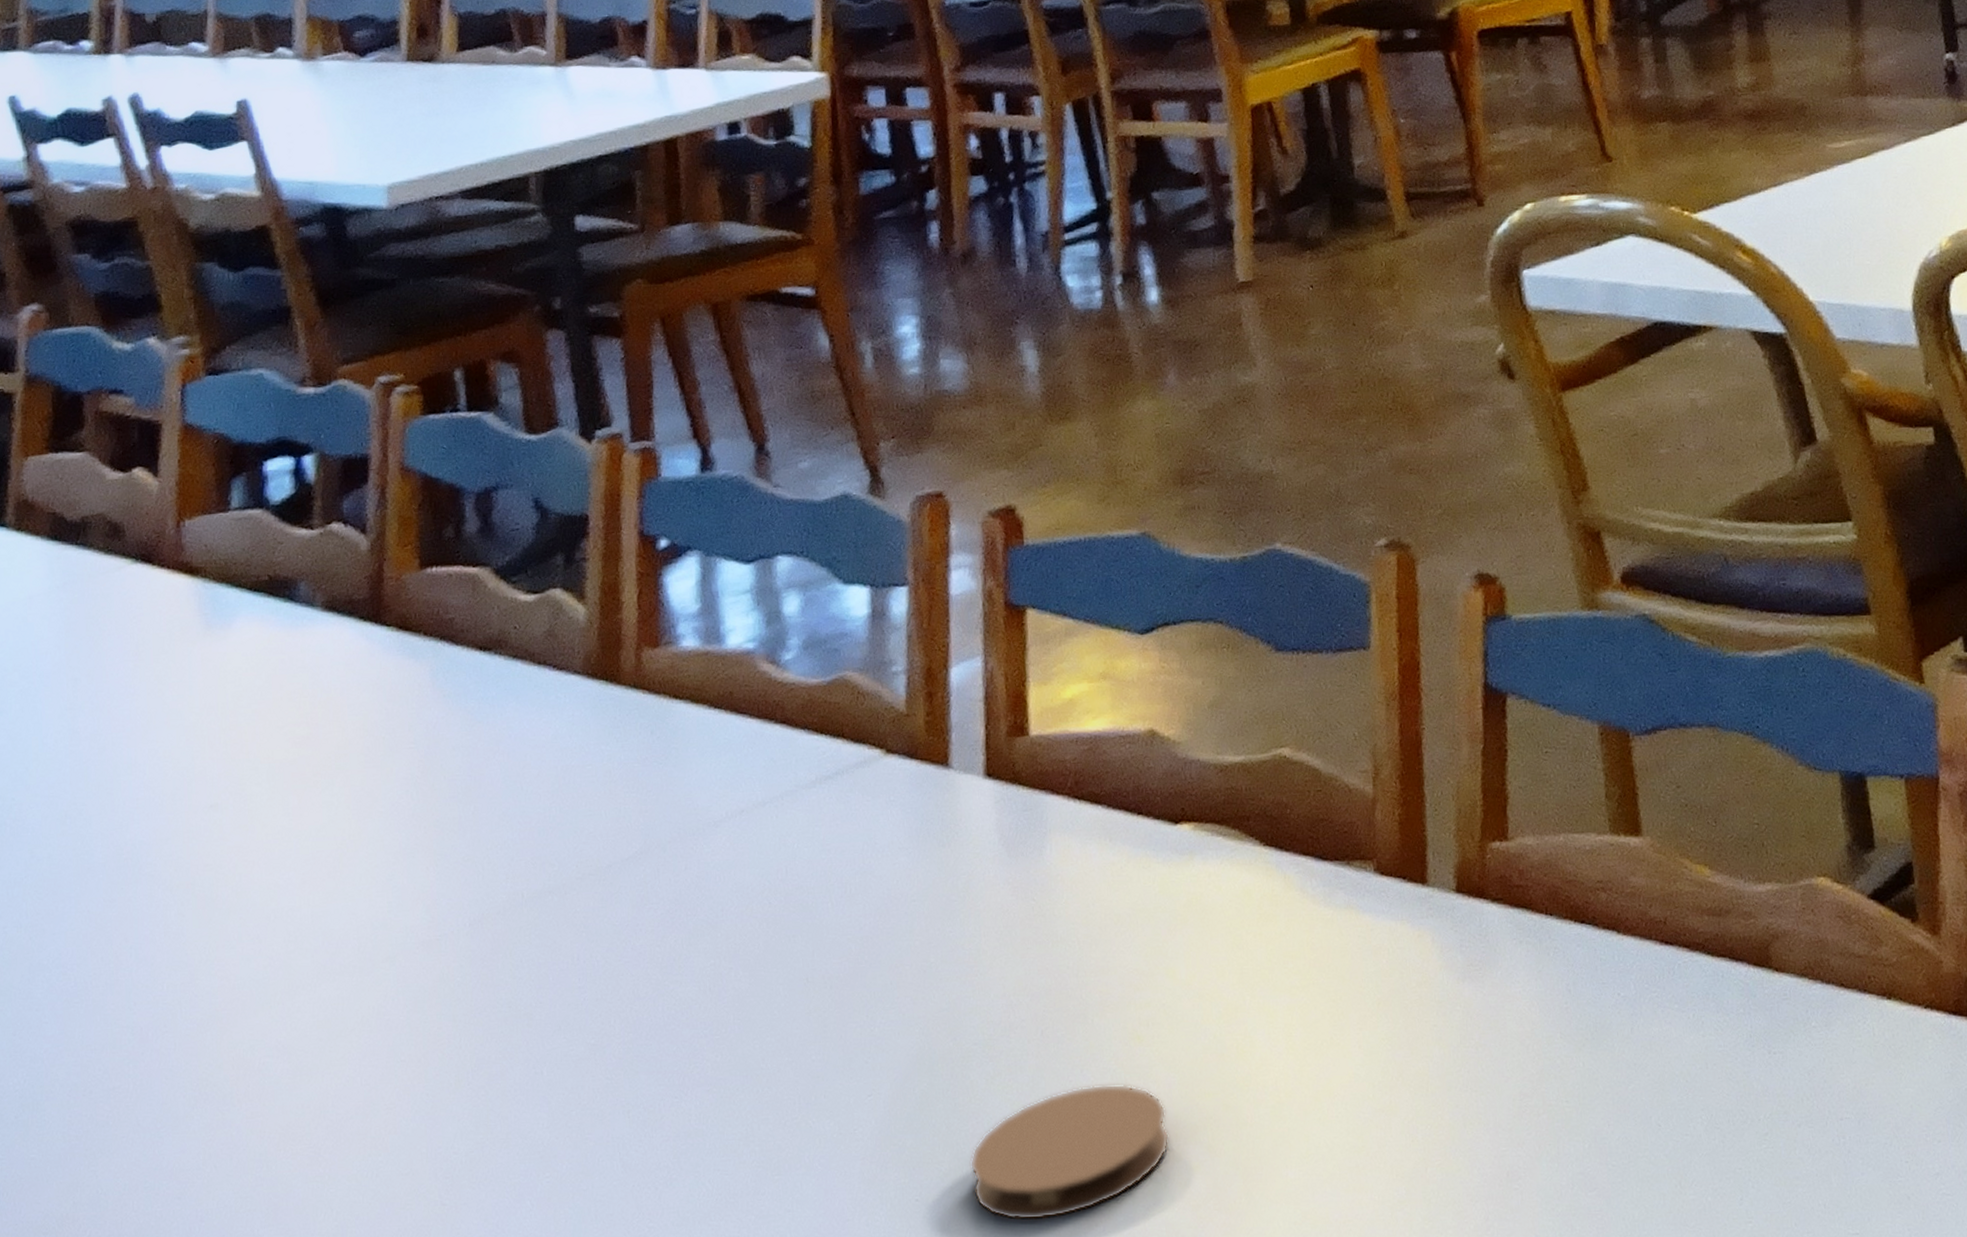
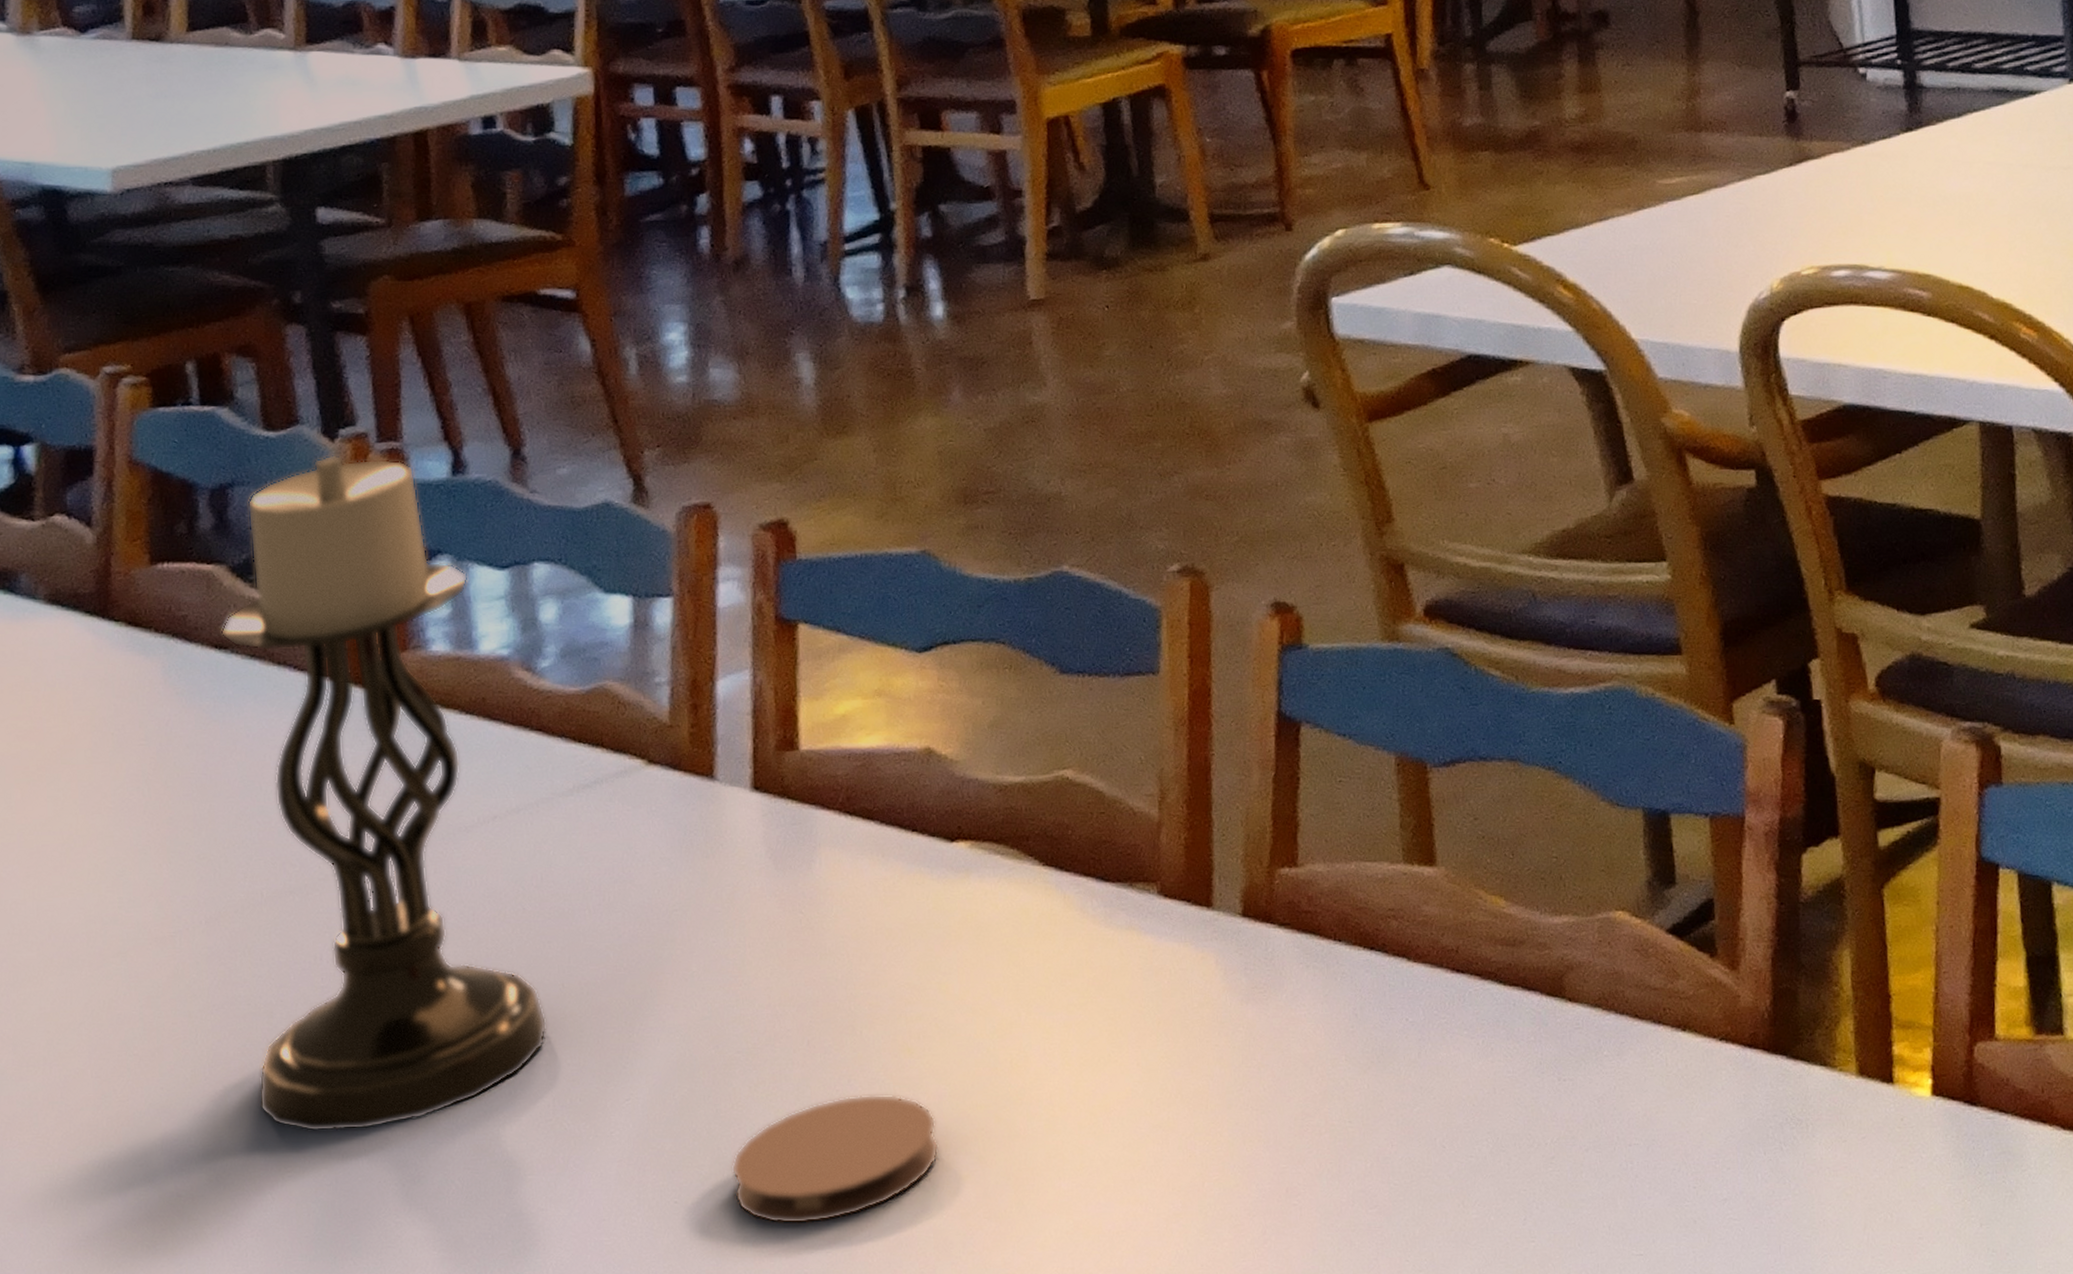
candle holder: none [485,456,793,1136] -> present [220,455,547,1132]

